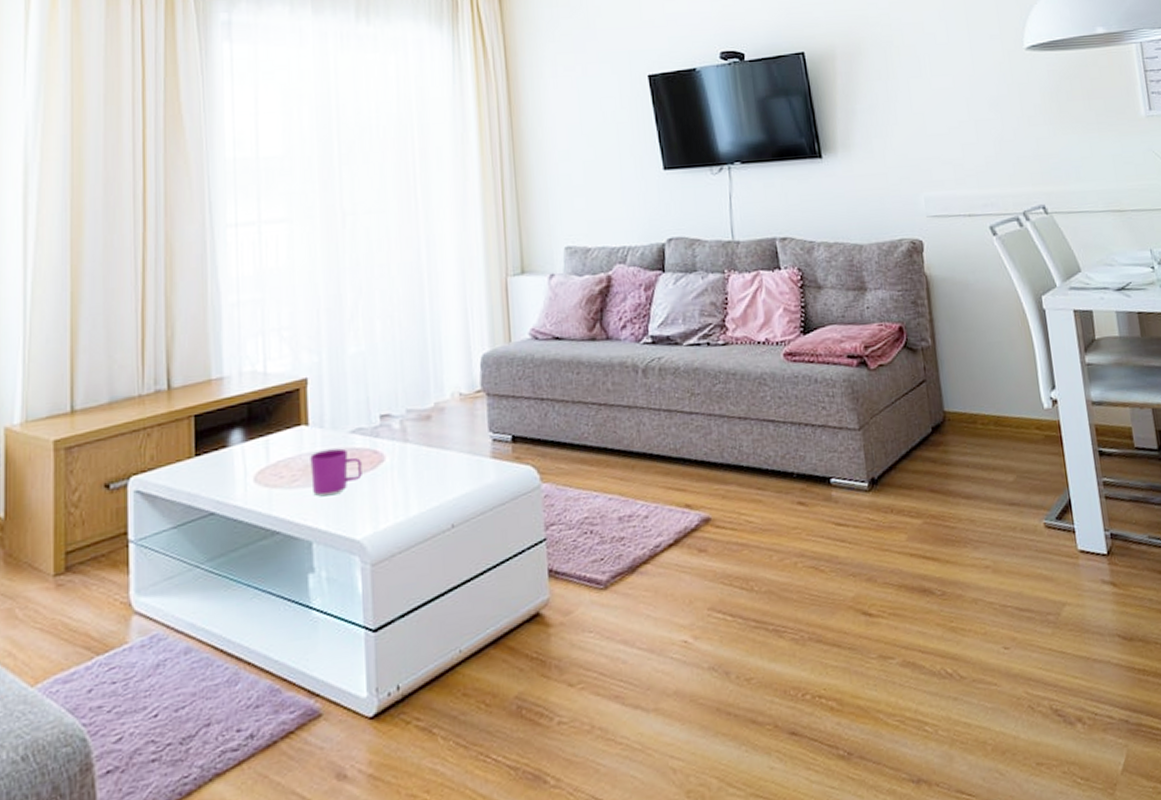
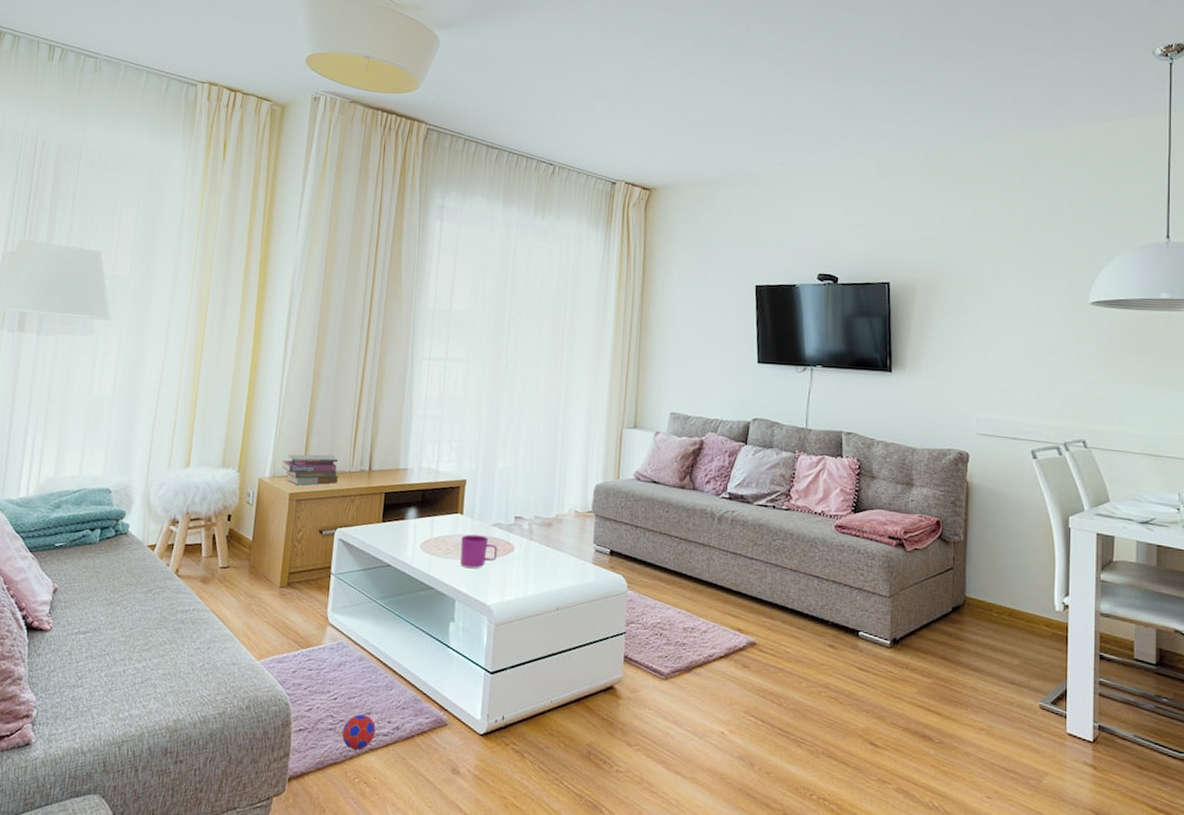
books: none [38,377,123,428] -> present [282,454,338,486]
toy ball: none [172,728,220,782] -> present [342,714,376,750]

